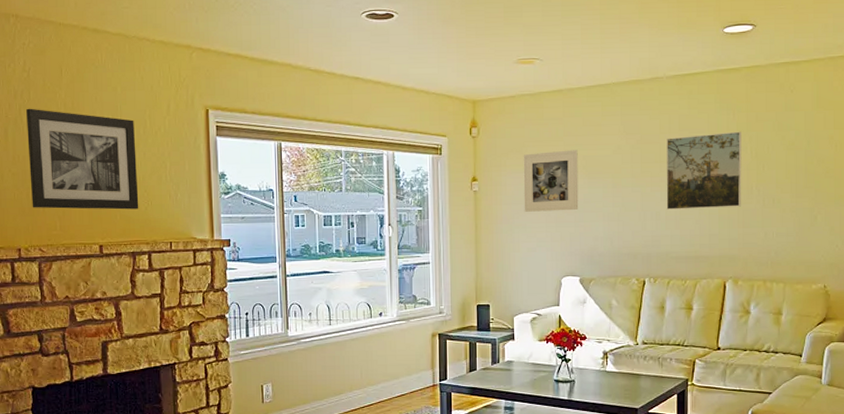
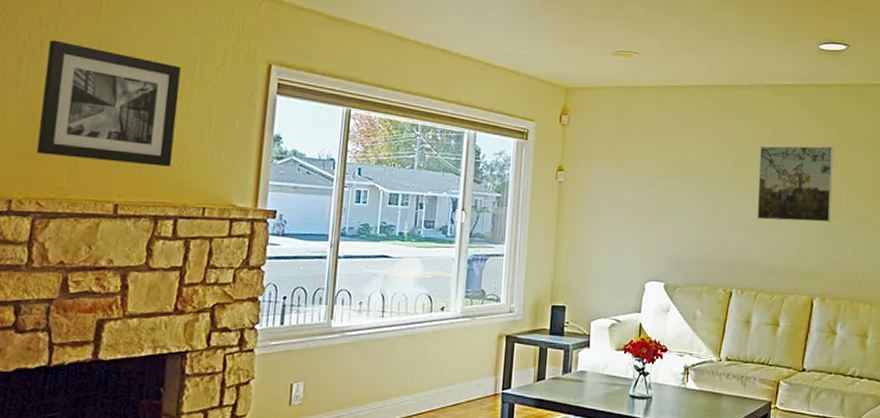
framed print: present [523,150,579,212] -> none [610,147,671,211]

